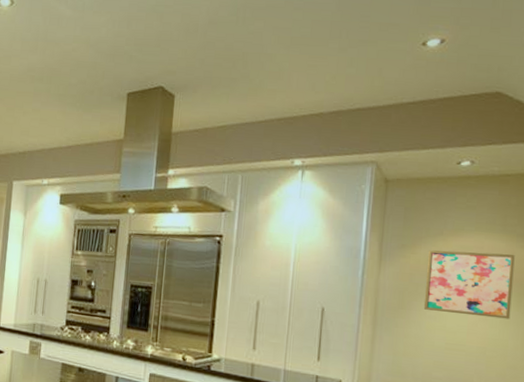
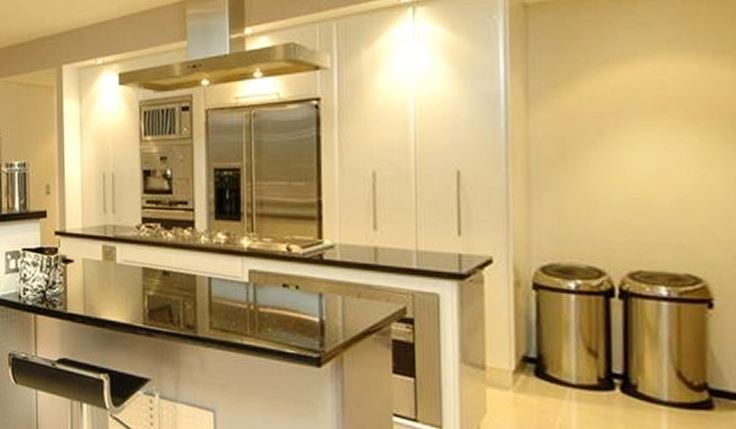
wall art: present [423,250,515,320] -> none [591,76,715,160]

